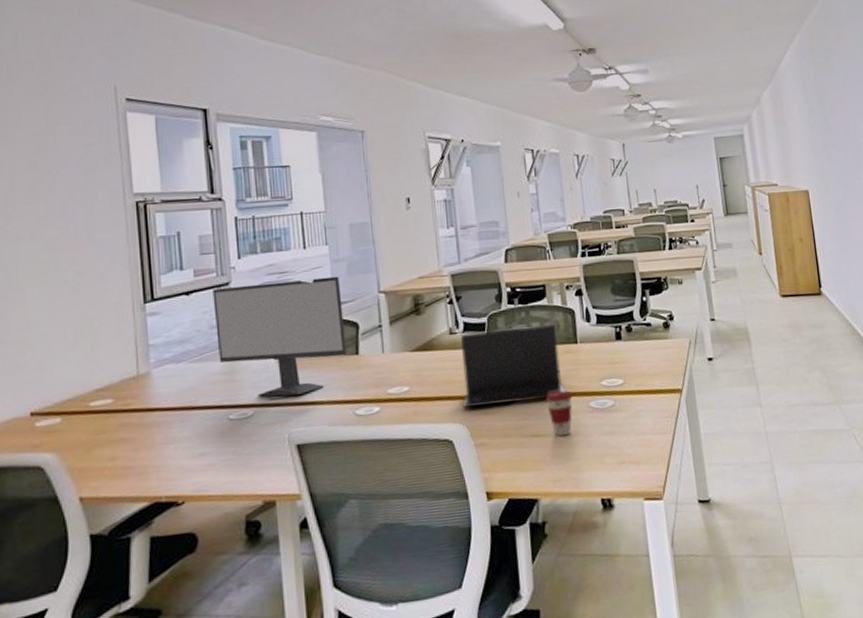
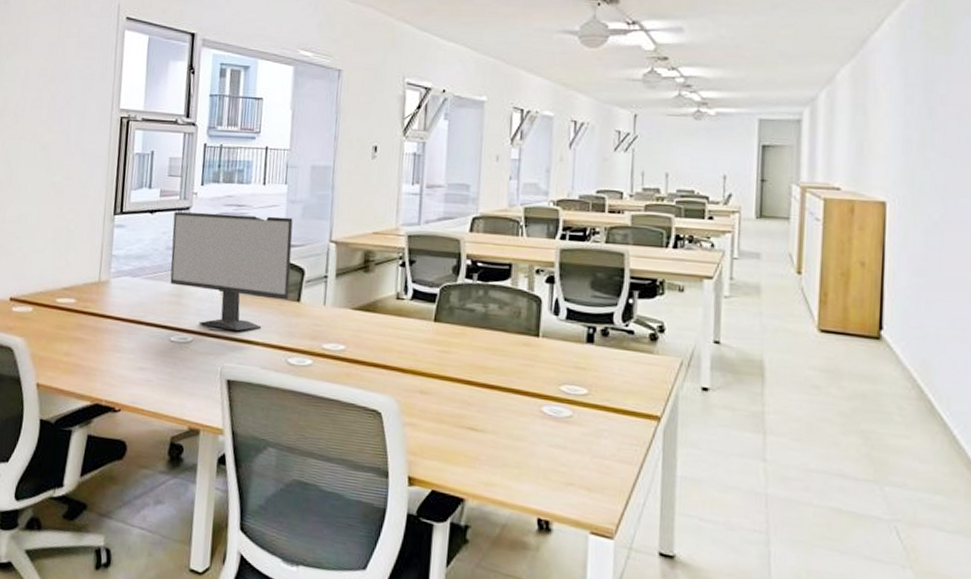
laptop: present [461,324,565,409] -> none [398,302,517,391]
coffee cup: present [545,389,572,437] -> none [491,385,522,438]

